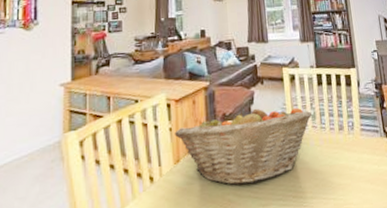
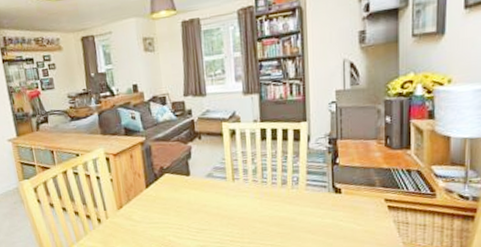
fruit basket: present [175,106,313,186] -> none [115,160,254,229]

